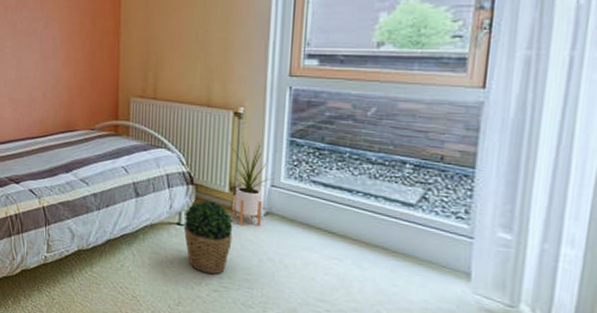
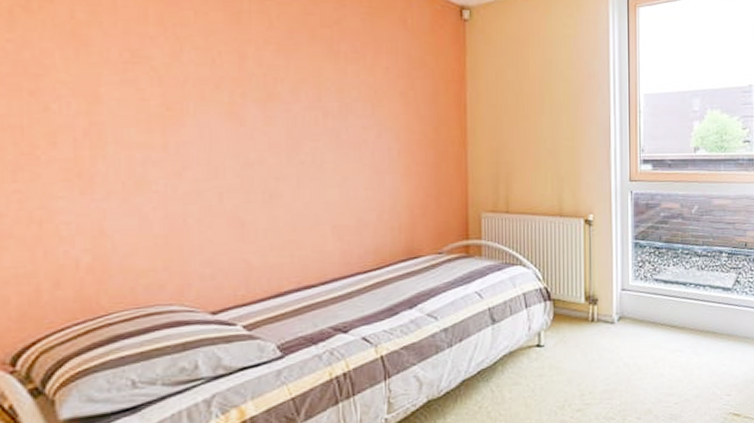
potted plant: present [183,200,233,275] -> none [543,314,591,394]
house plant: present [226,137,275,227] -> none [581,244,624,335]

